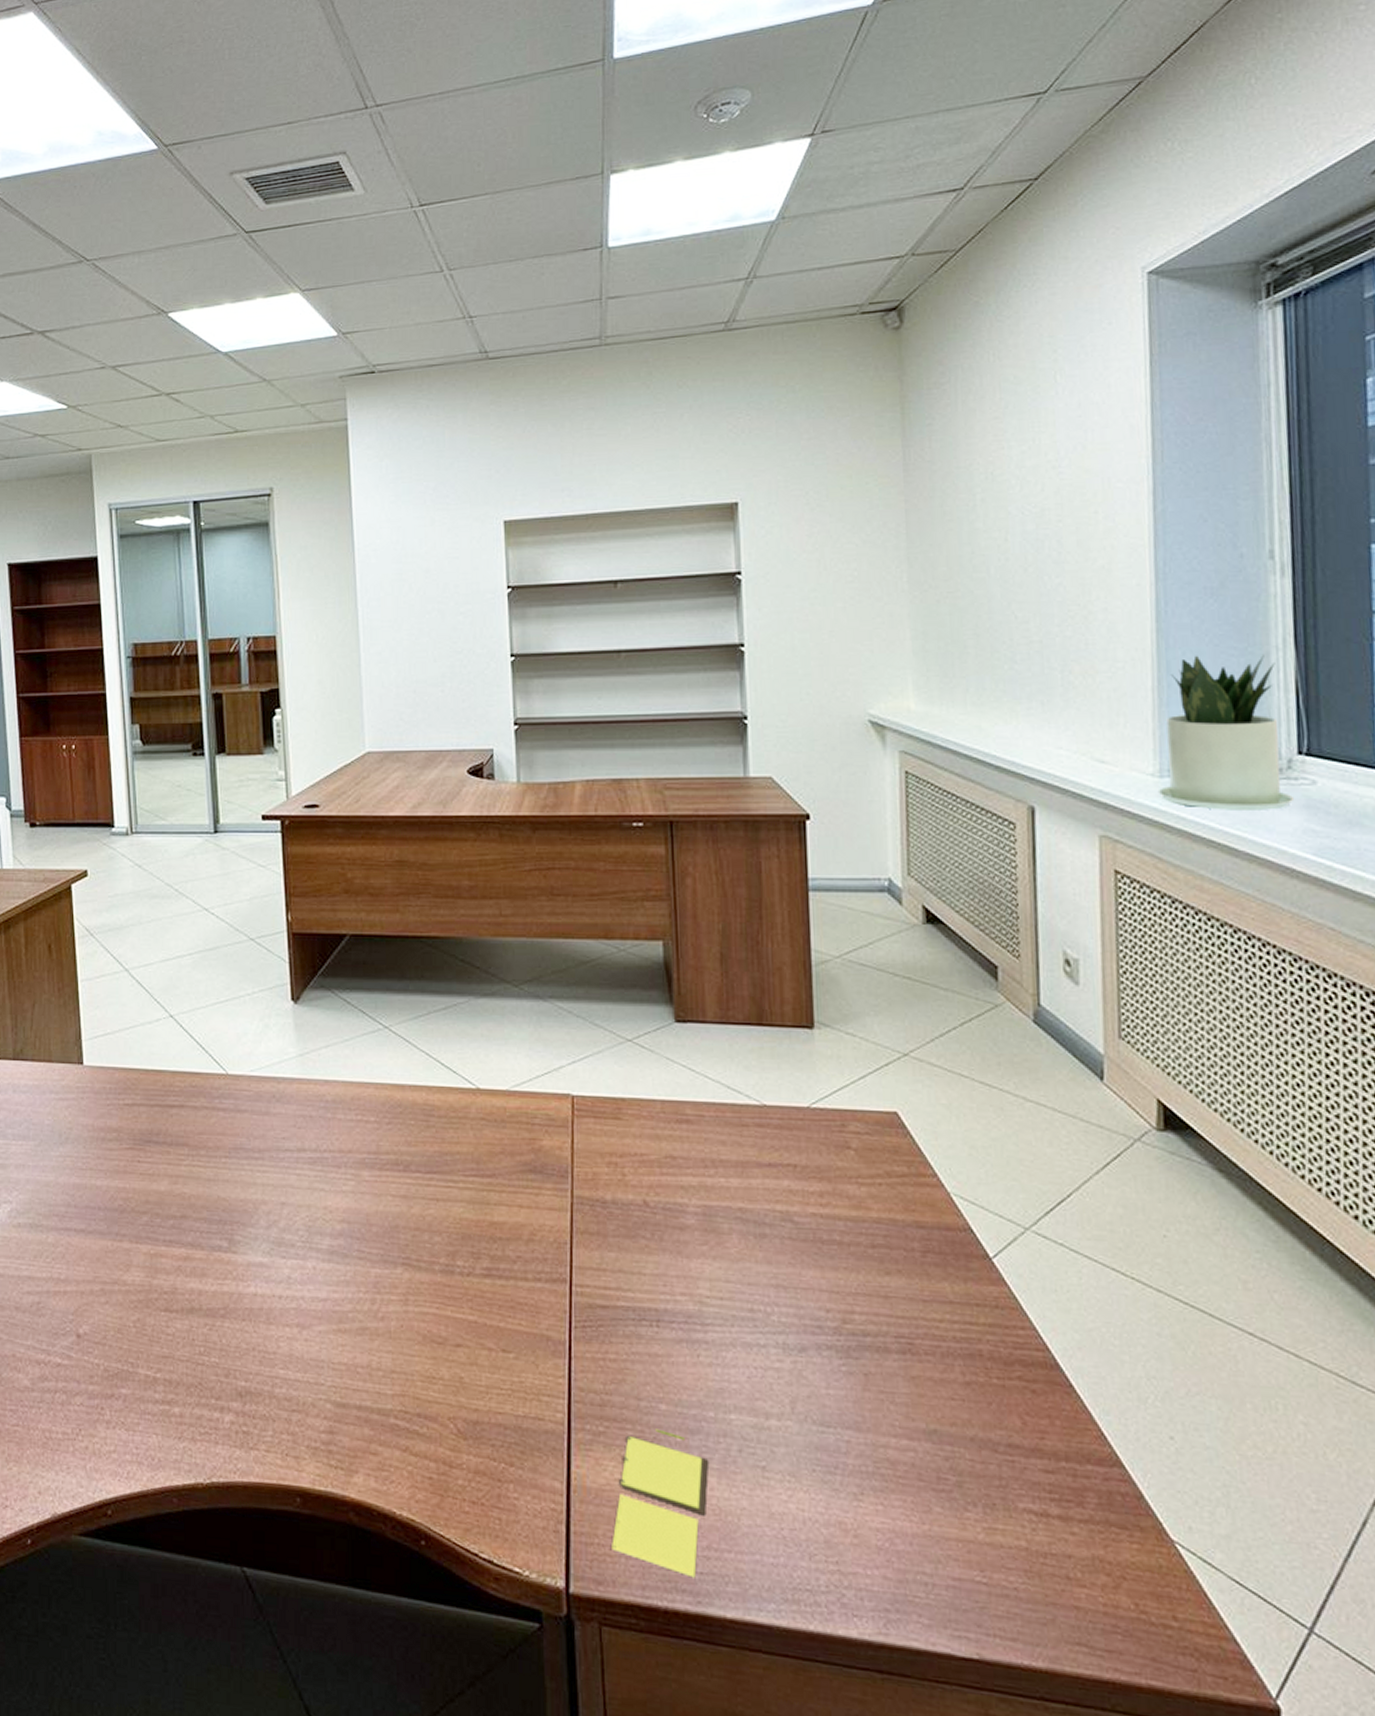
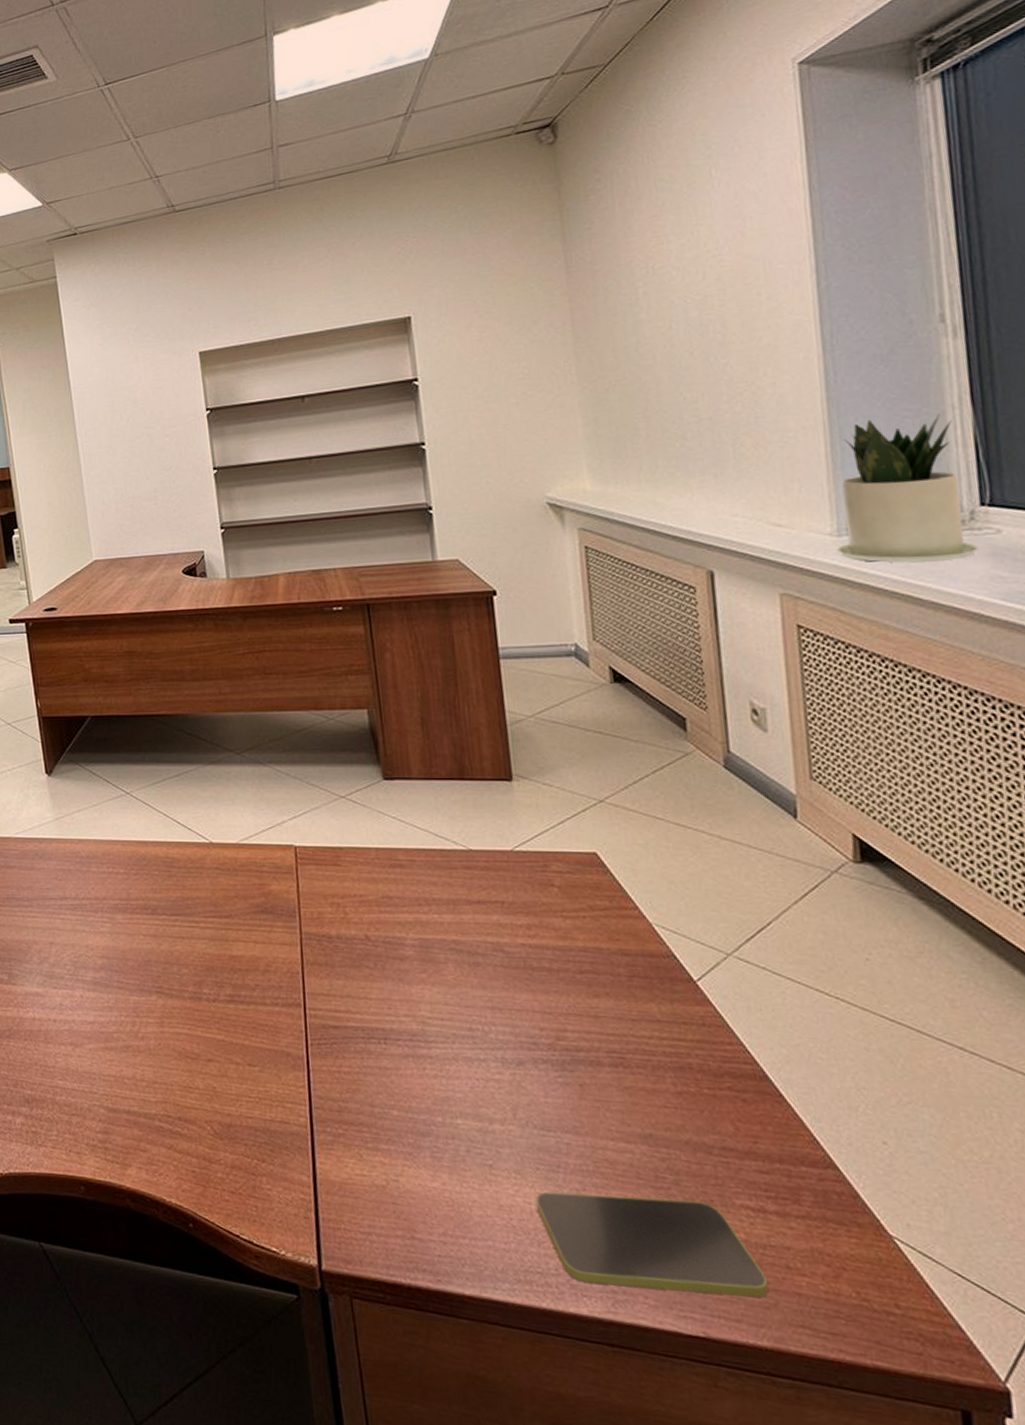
sticky notes: present [612,1429,708,1578] -> none [356,1131,441,1260]
phone: none [810,1496,1047,1613] -> present [536,1191,769,1298]

